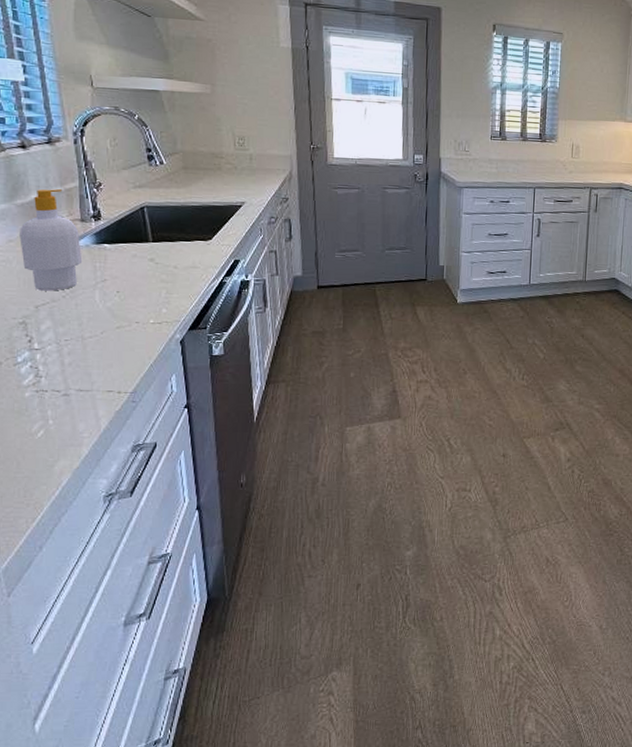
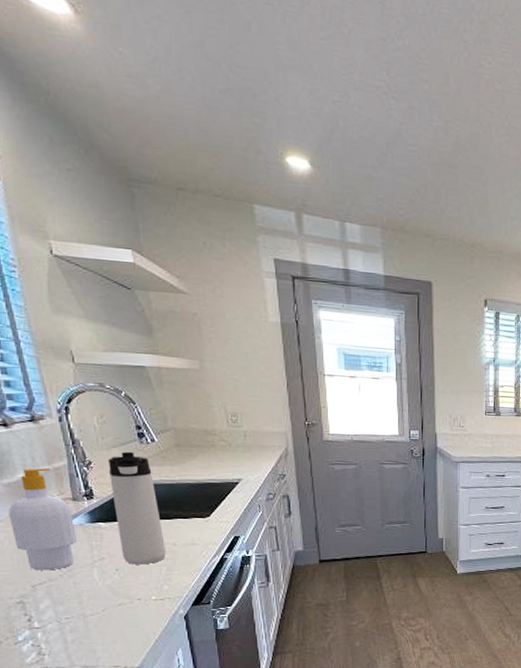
thermos bottle: none [117,173,167,287] -> present [107,451,167,565]

